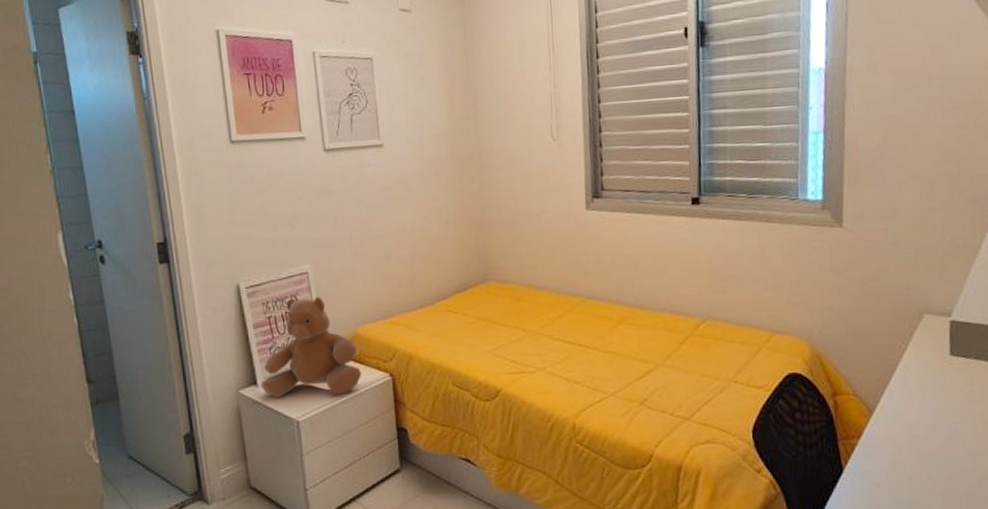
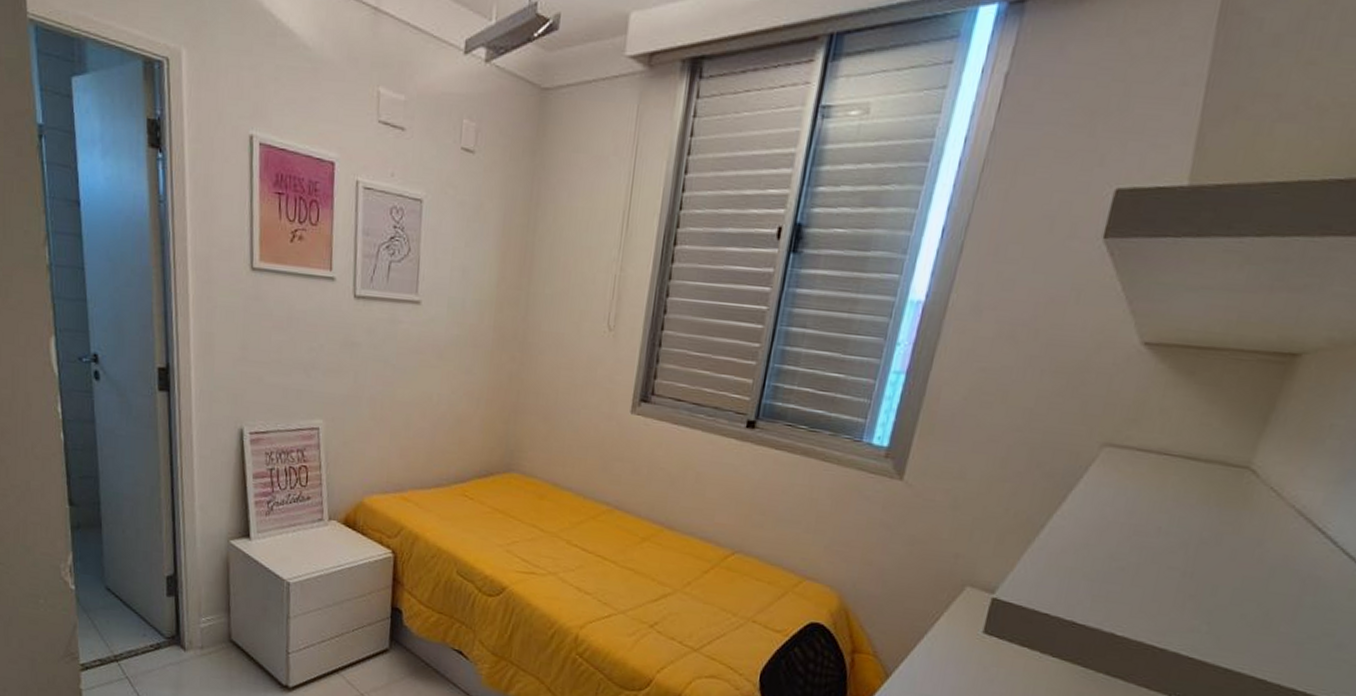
teddy bear: present [260,297,362,398] -> none [253,453,363,563]

